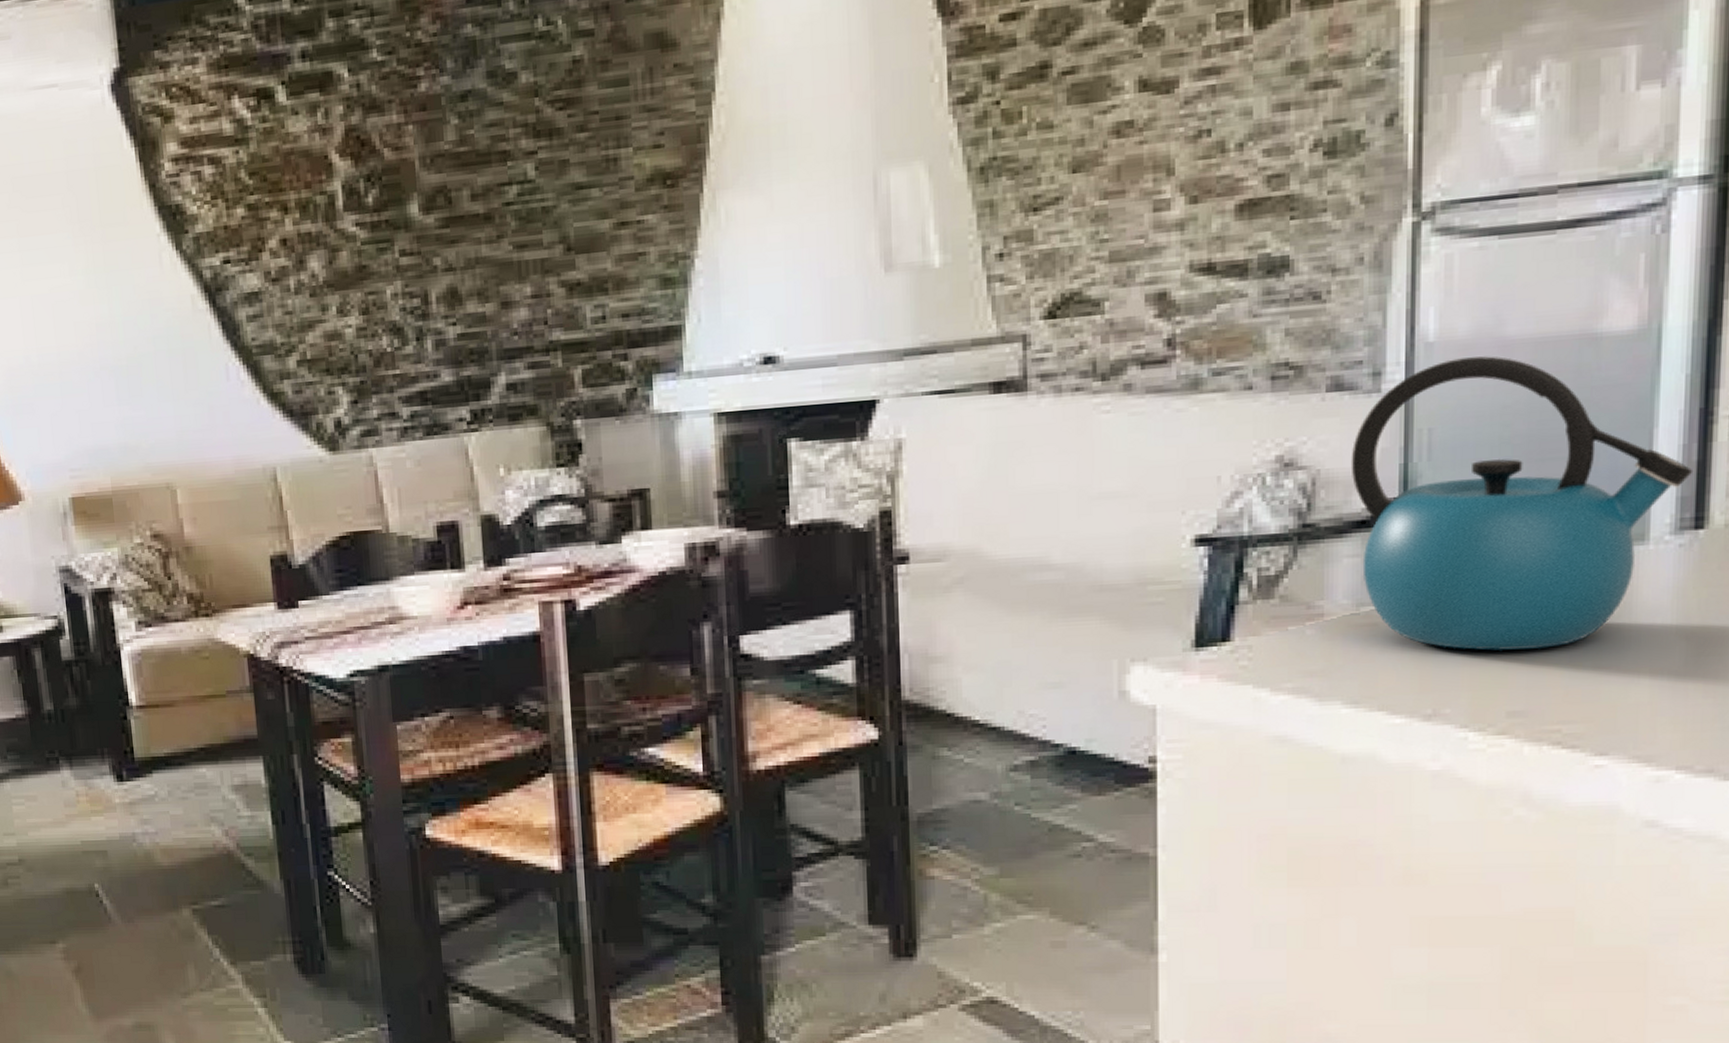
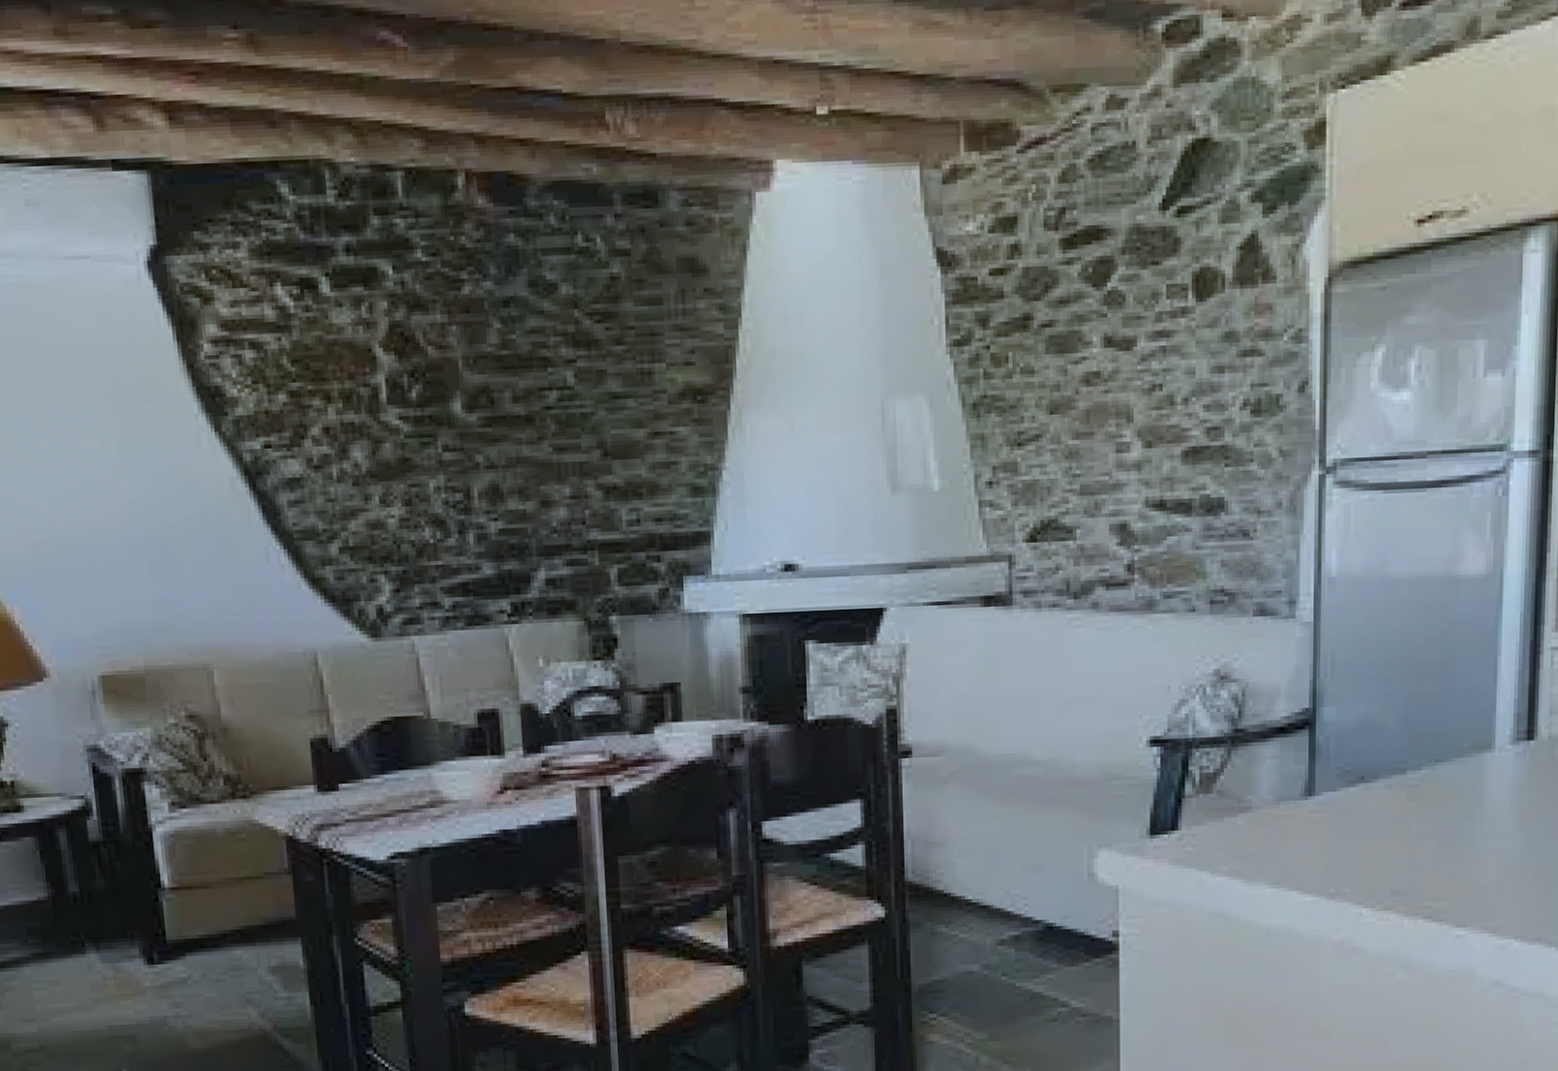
kettle: present [1351,356,1694,652] -> none [1272,591,1526,840]

